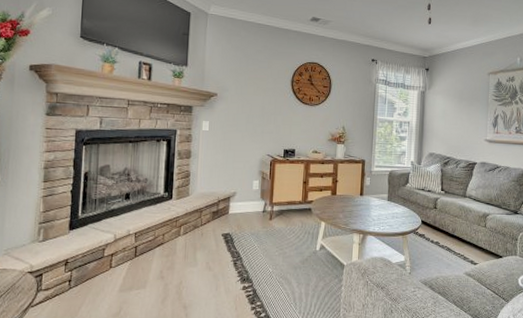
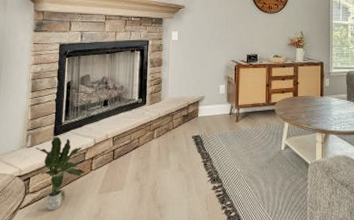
potted plant: none [49,230,106,309] -> present [35,136,87,211]

